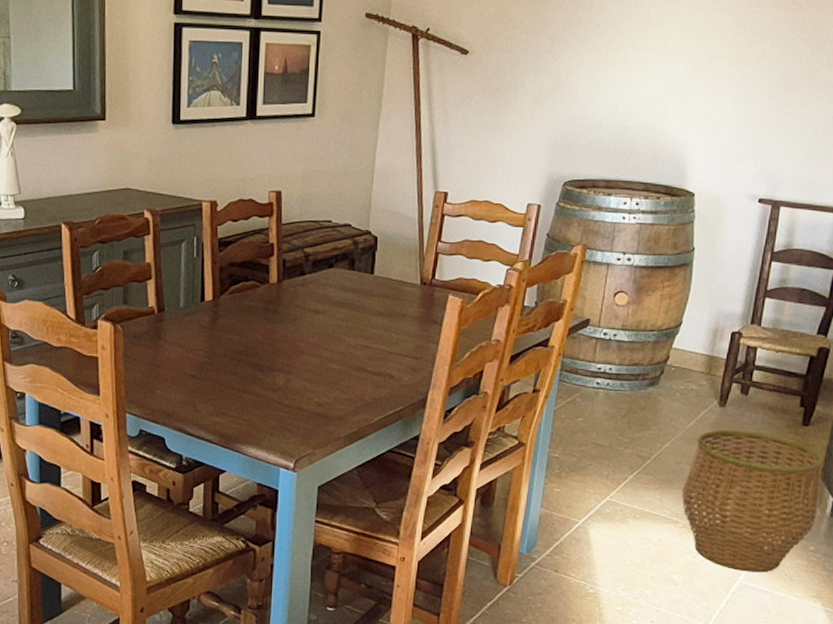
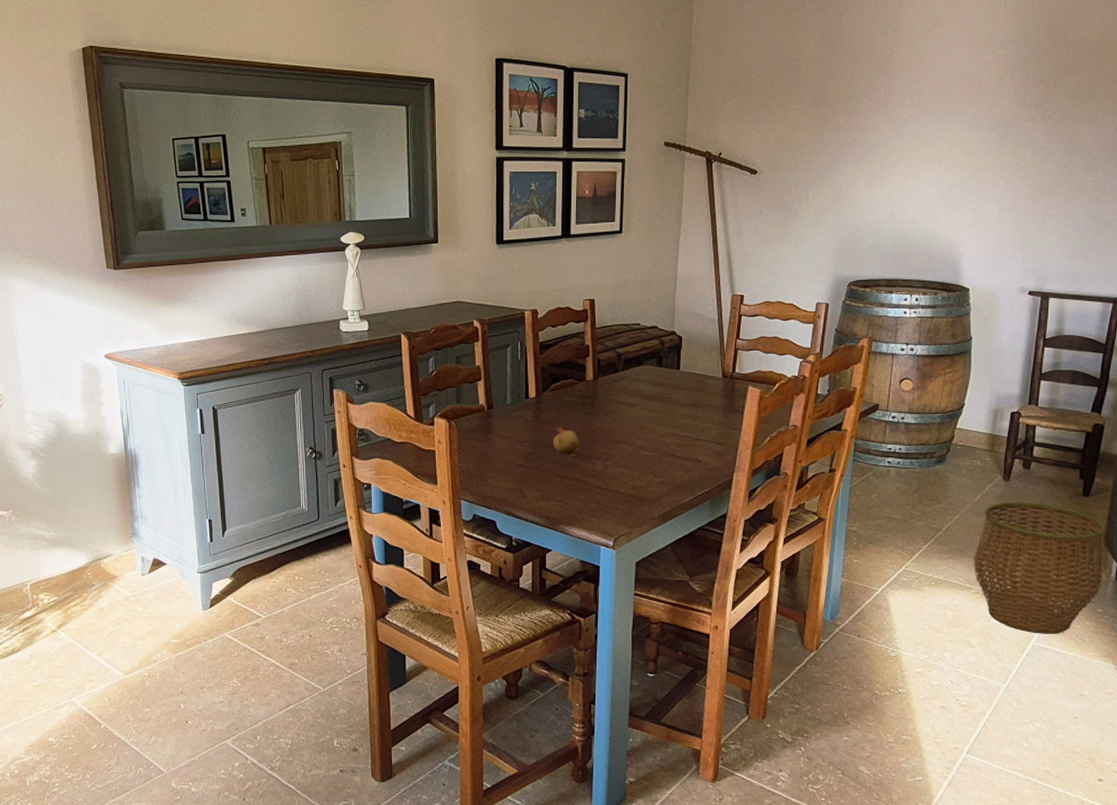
fruit: none [230,333,260,370] -> present [553,425,580,458]

